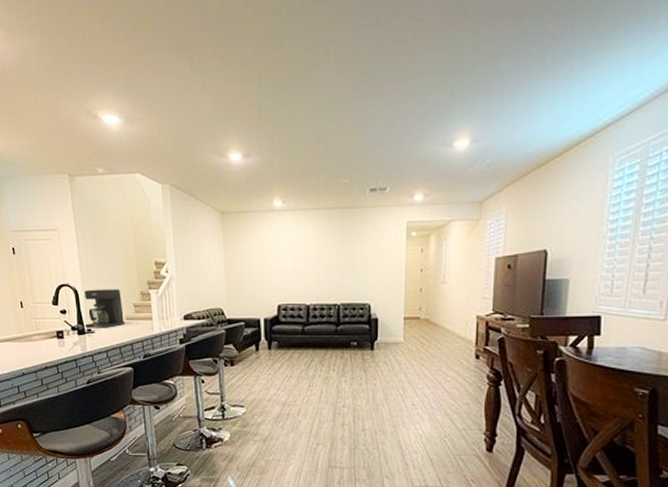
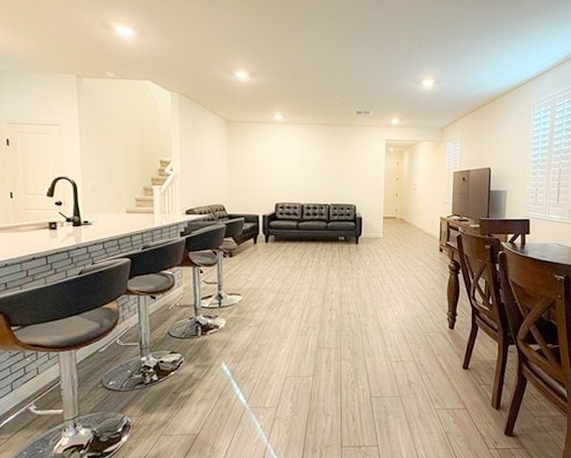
coffee maker: present [84,289,125,328] -> none [81,183,125,221]

